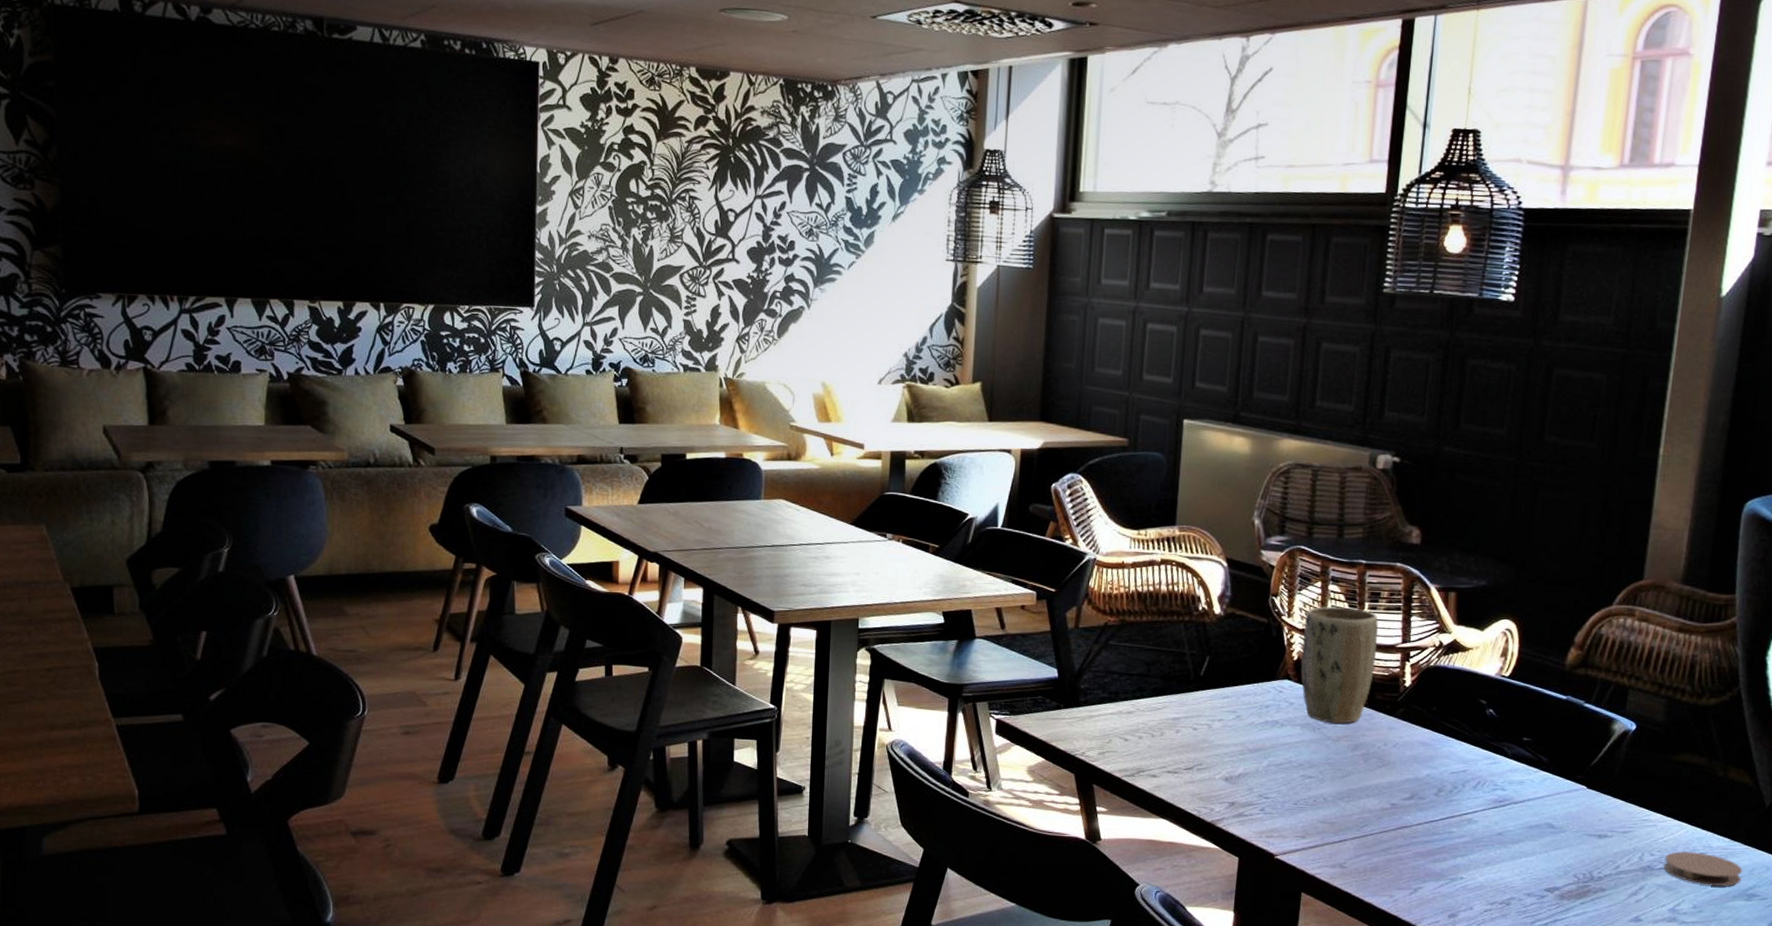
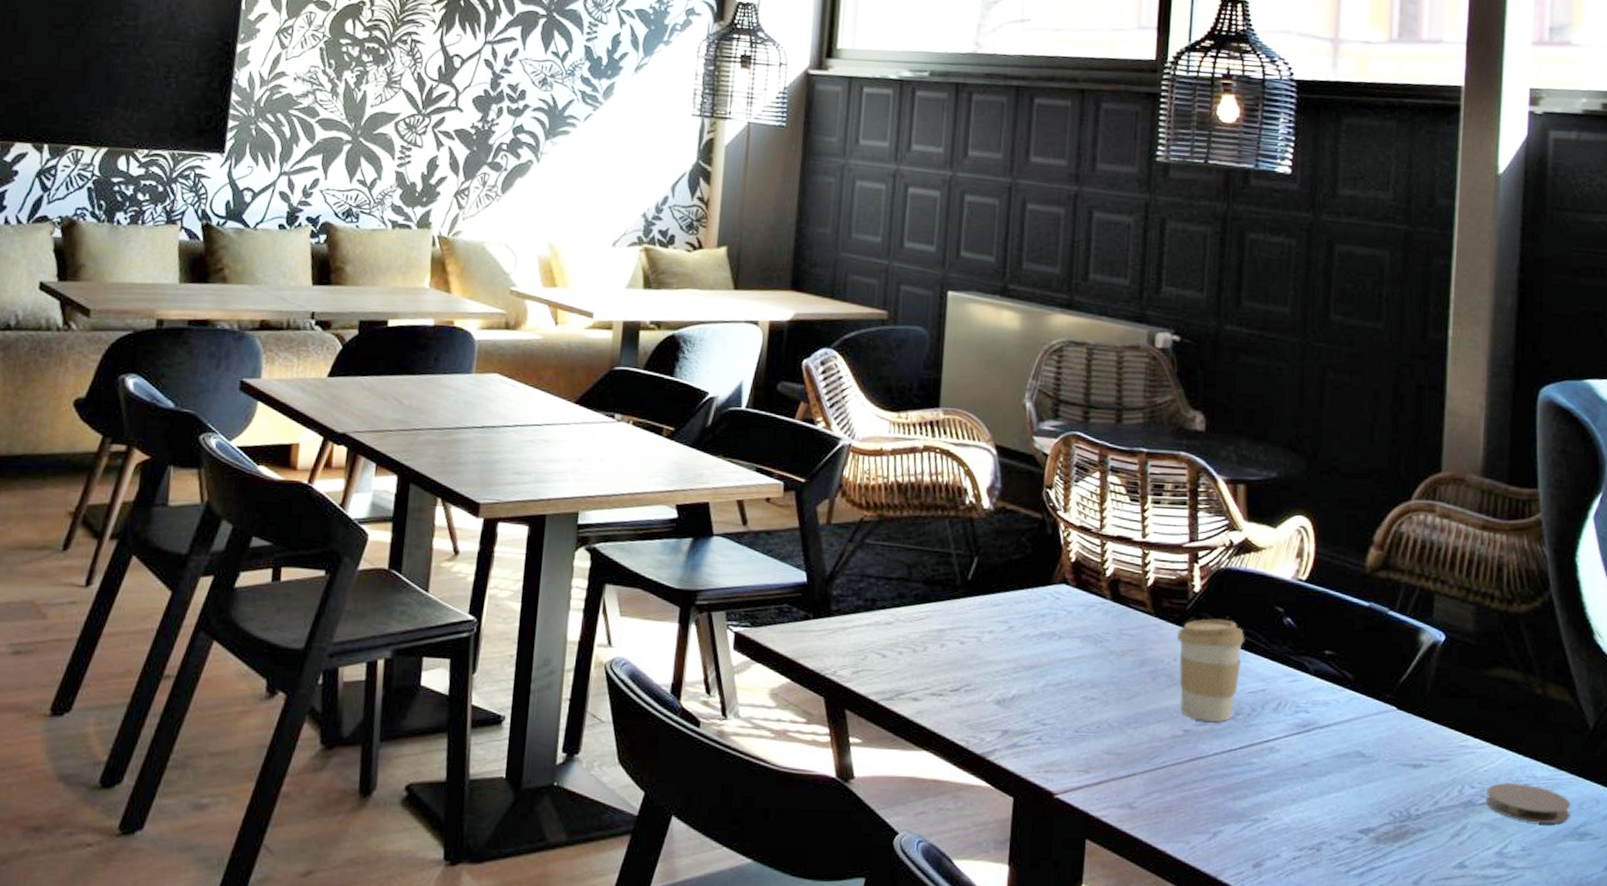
plant pot: present [1301,605,1378,724] -> none [1079,499,1163,635]
coffee cup: none [1387,710,1450,797] -> present [1176,619,1245,722]

